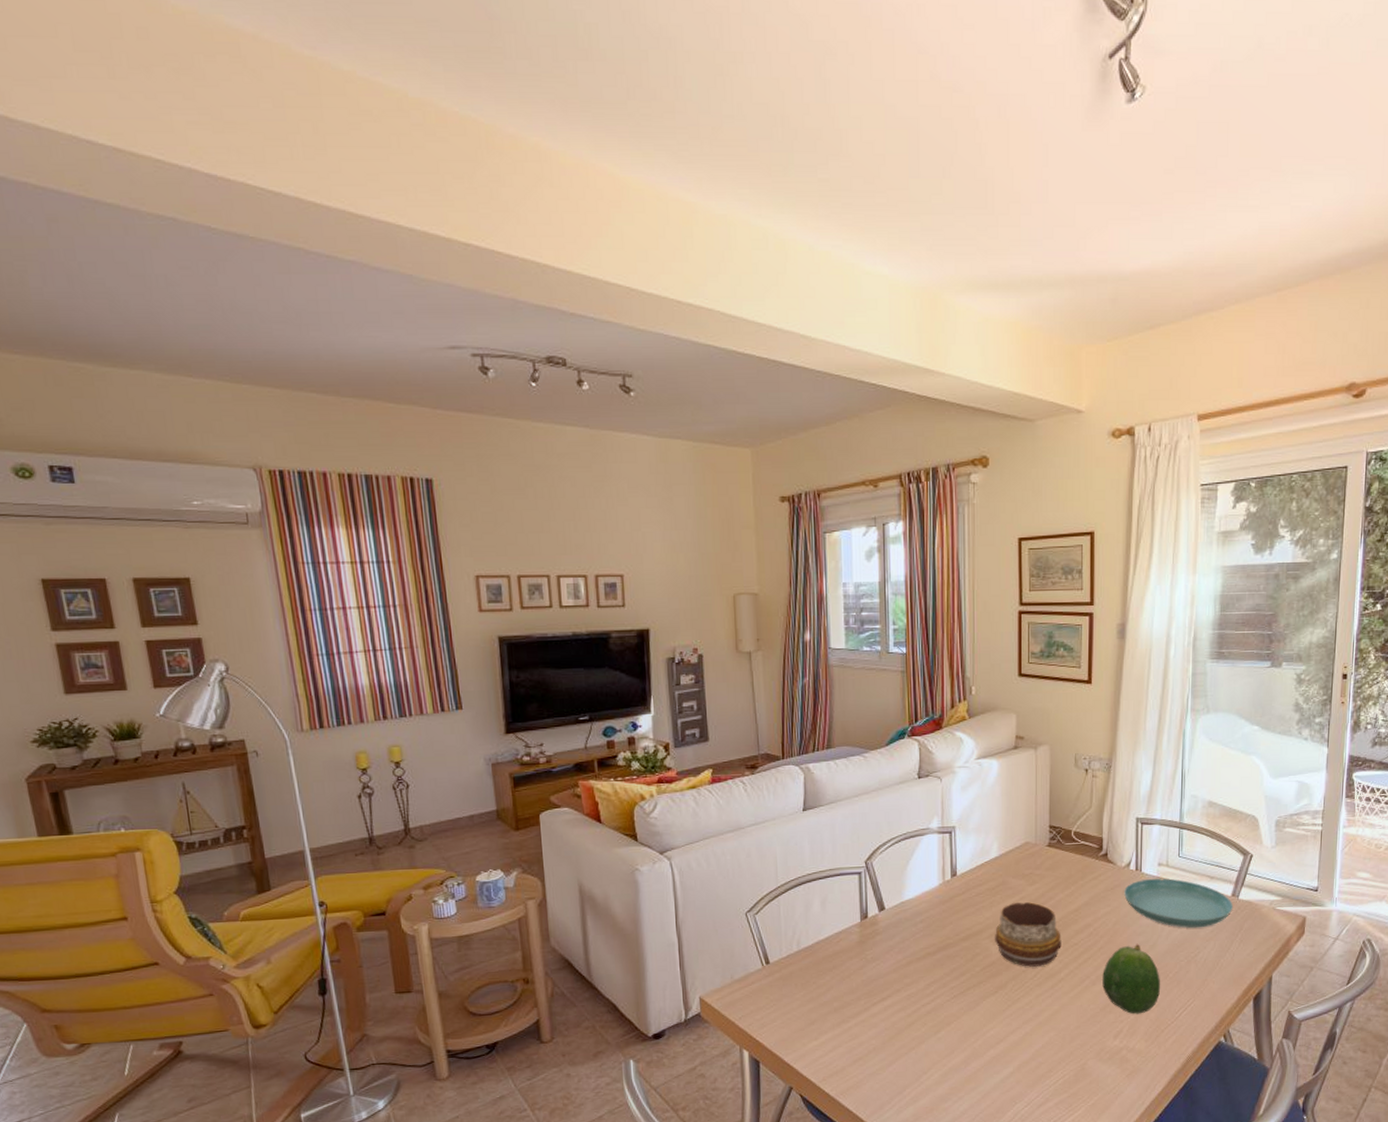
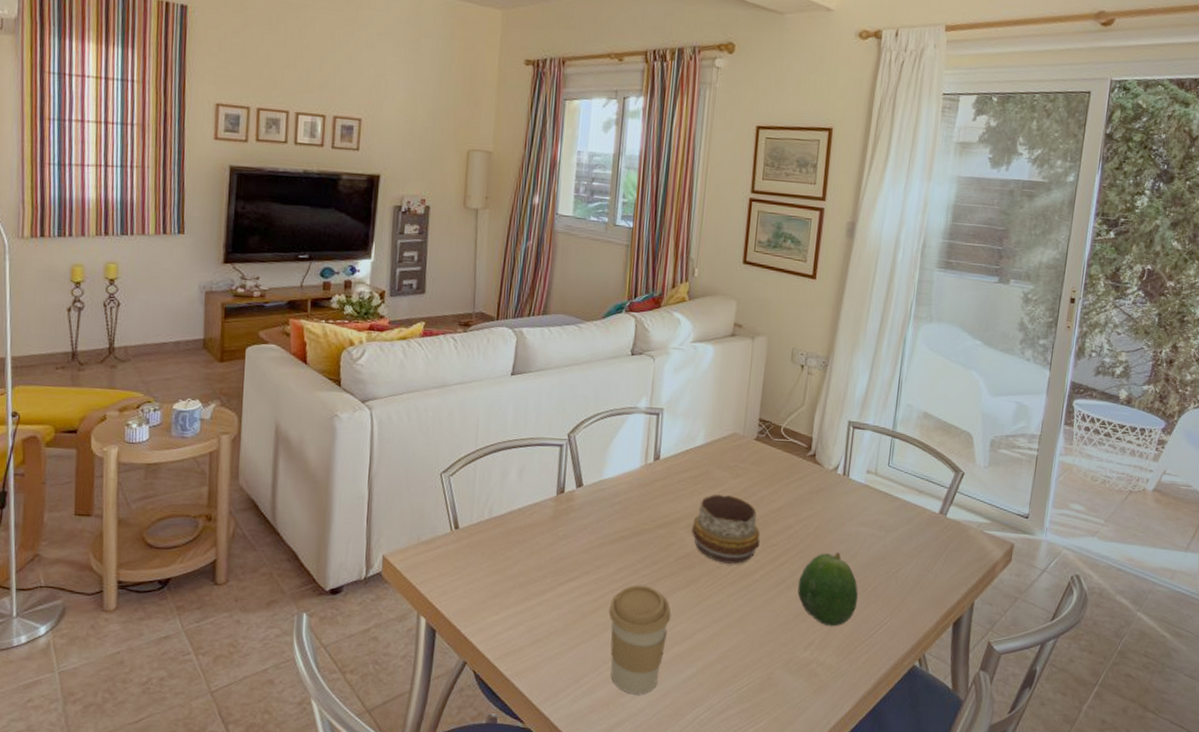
coffee cup: none [923,996,983,1098] -> present [608,584,671,694]
saucer: present [1124,878,1234,929] -> none [829,485,940,543]

